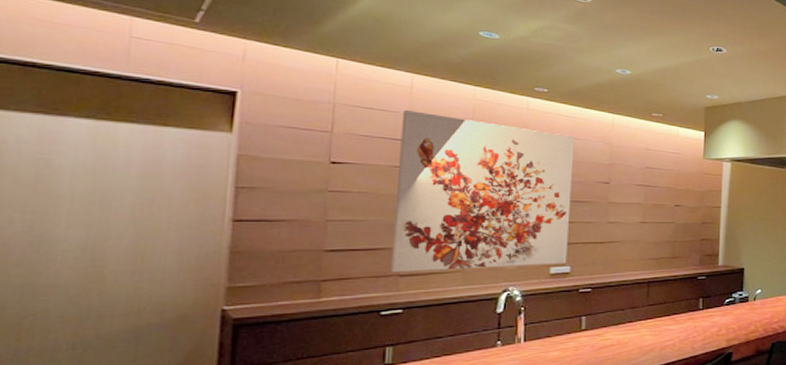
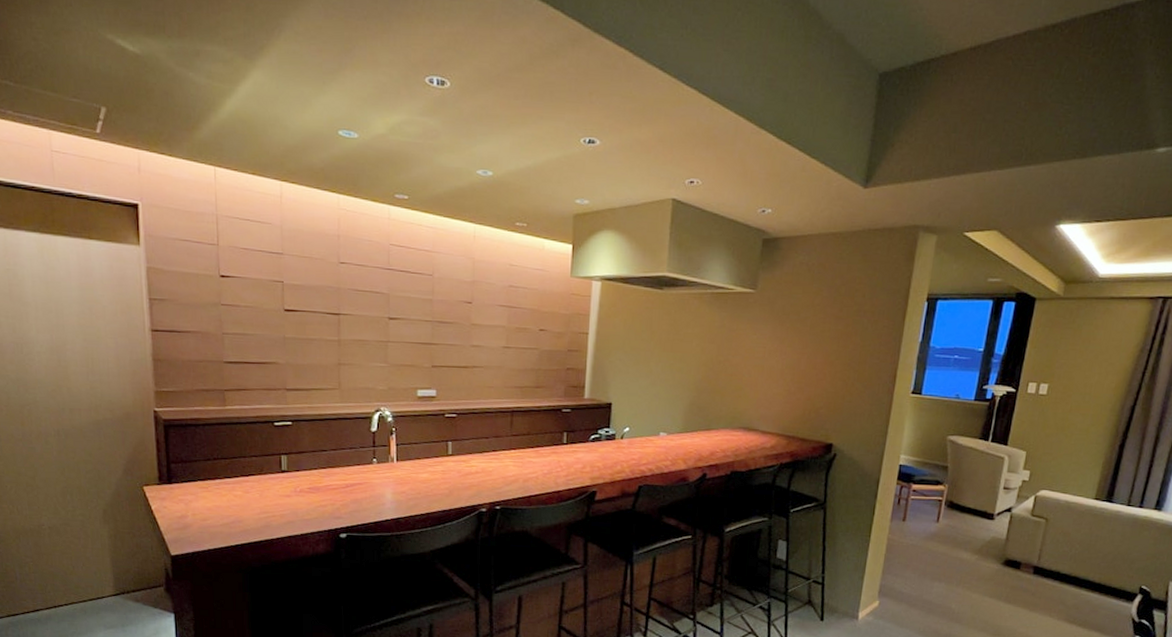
wall art: present [390,109,575,273] -> none [275,221,436,387]

